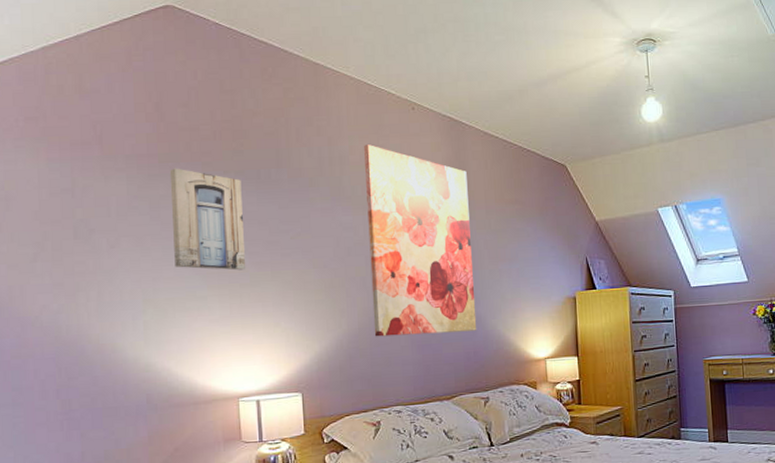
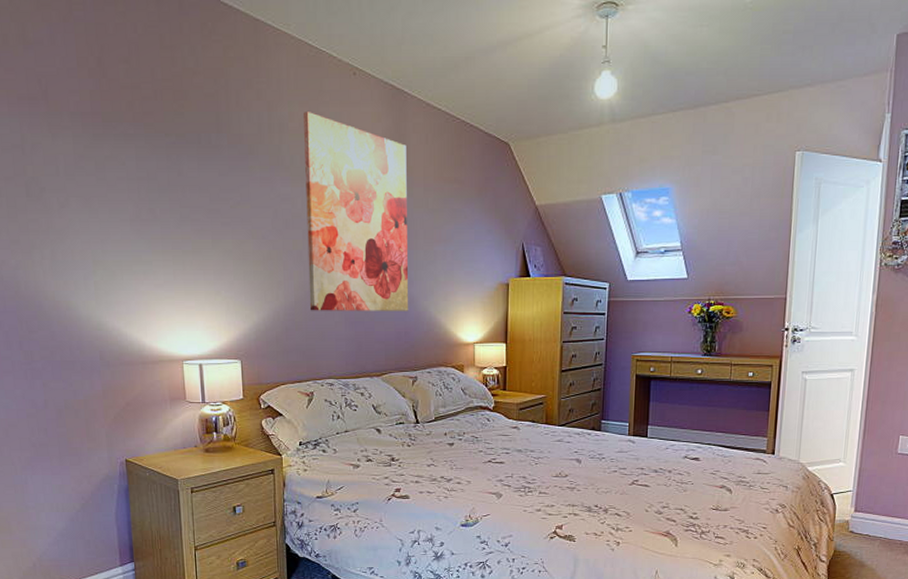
wall art: present [169,168,246,271] -> none [113,128,189,237]

